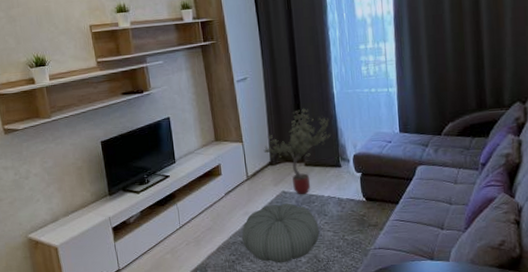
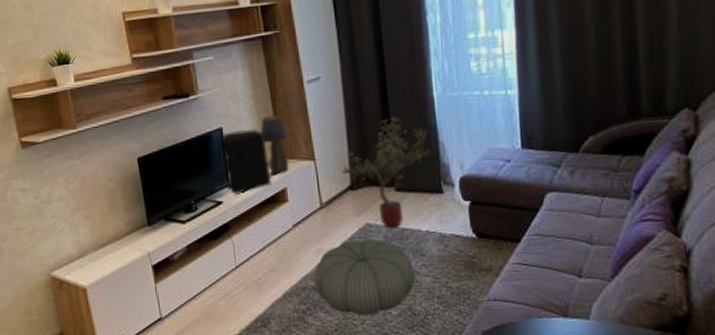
speaker: none [168,117,209,170] -> present [220,128,272,195]
table lamp: none [200,107,223,154] -> present [260,115,290,175]

